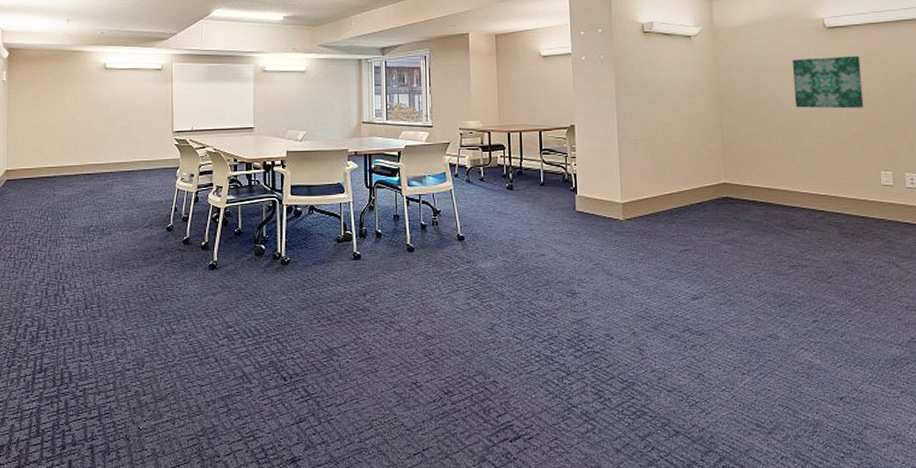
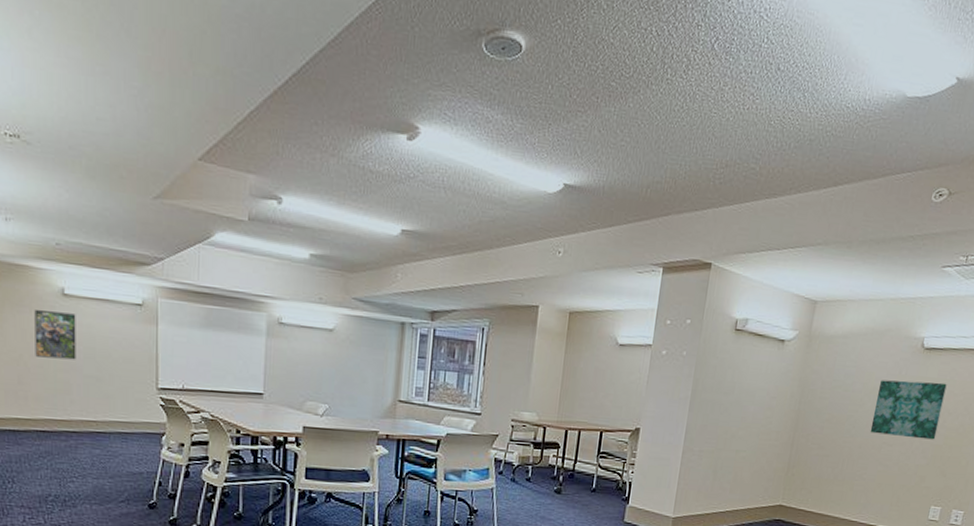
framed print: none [84,82,114,117] -> present [34,310,76,360]

